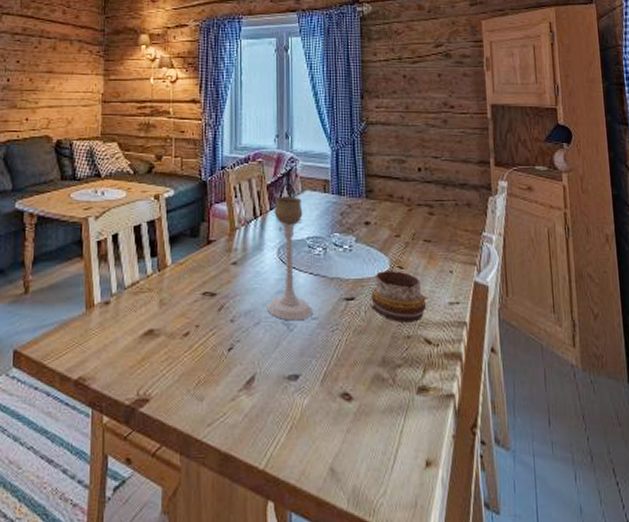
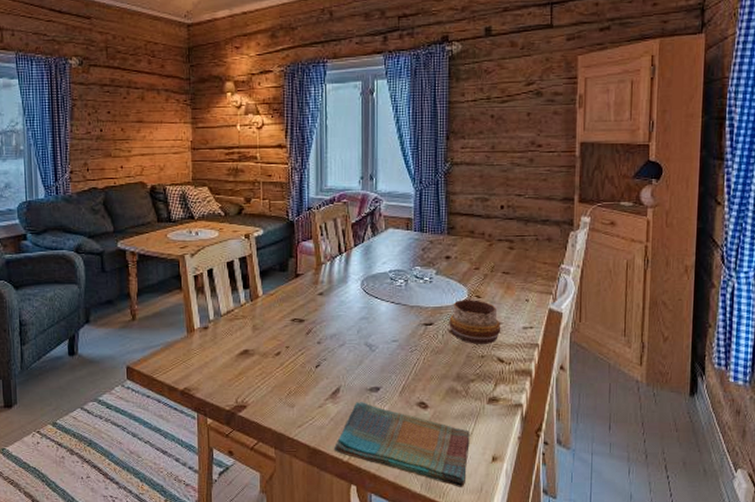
dish towel: none [247,393,400,503] -> present [333,402,470,488]
candle holder: present [266,196,313,321] -> none [350,234,394,343]

